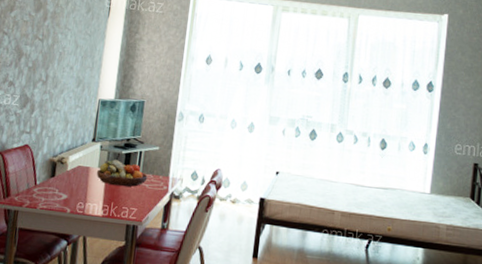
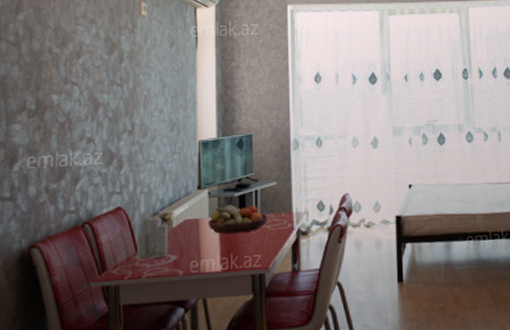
candle: none [35,156,64,195] -> present [137,215,169,260]

